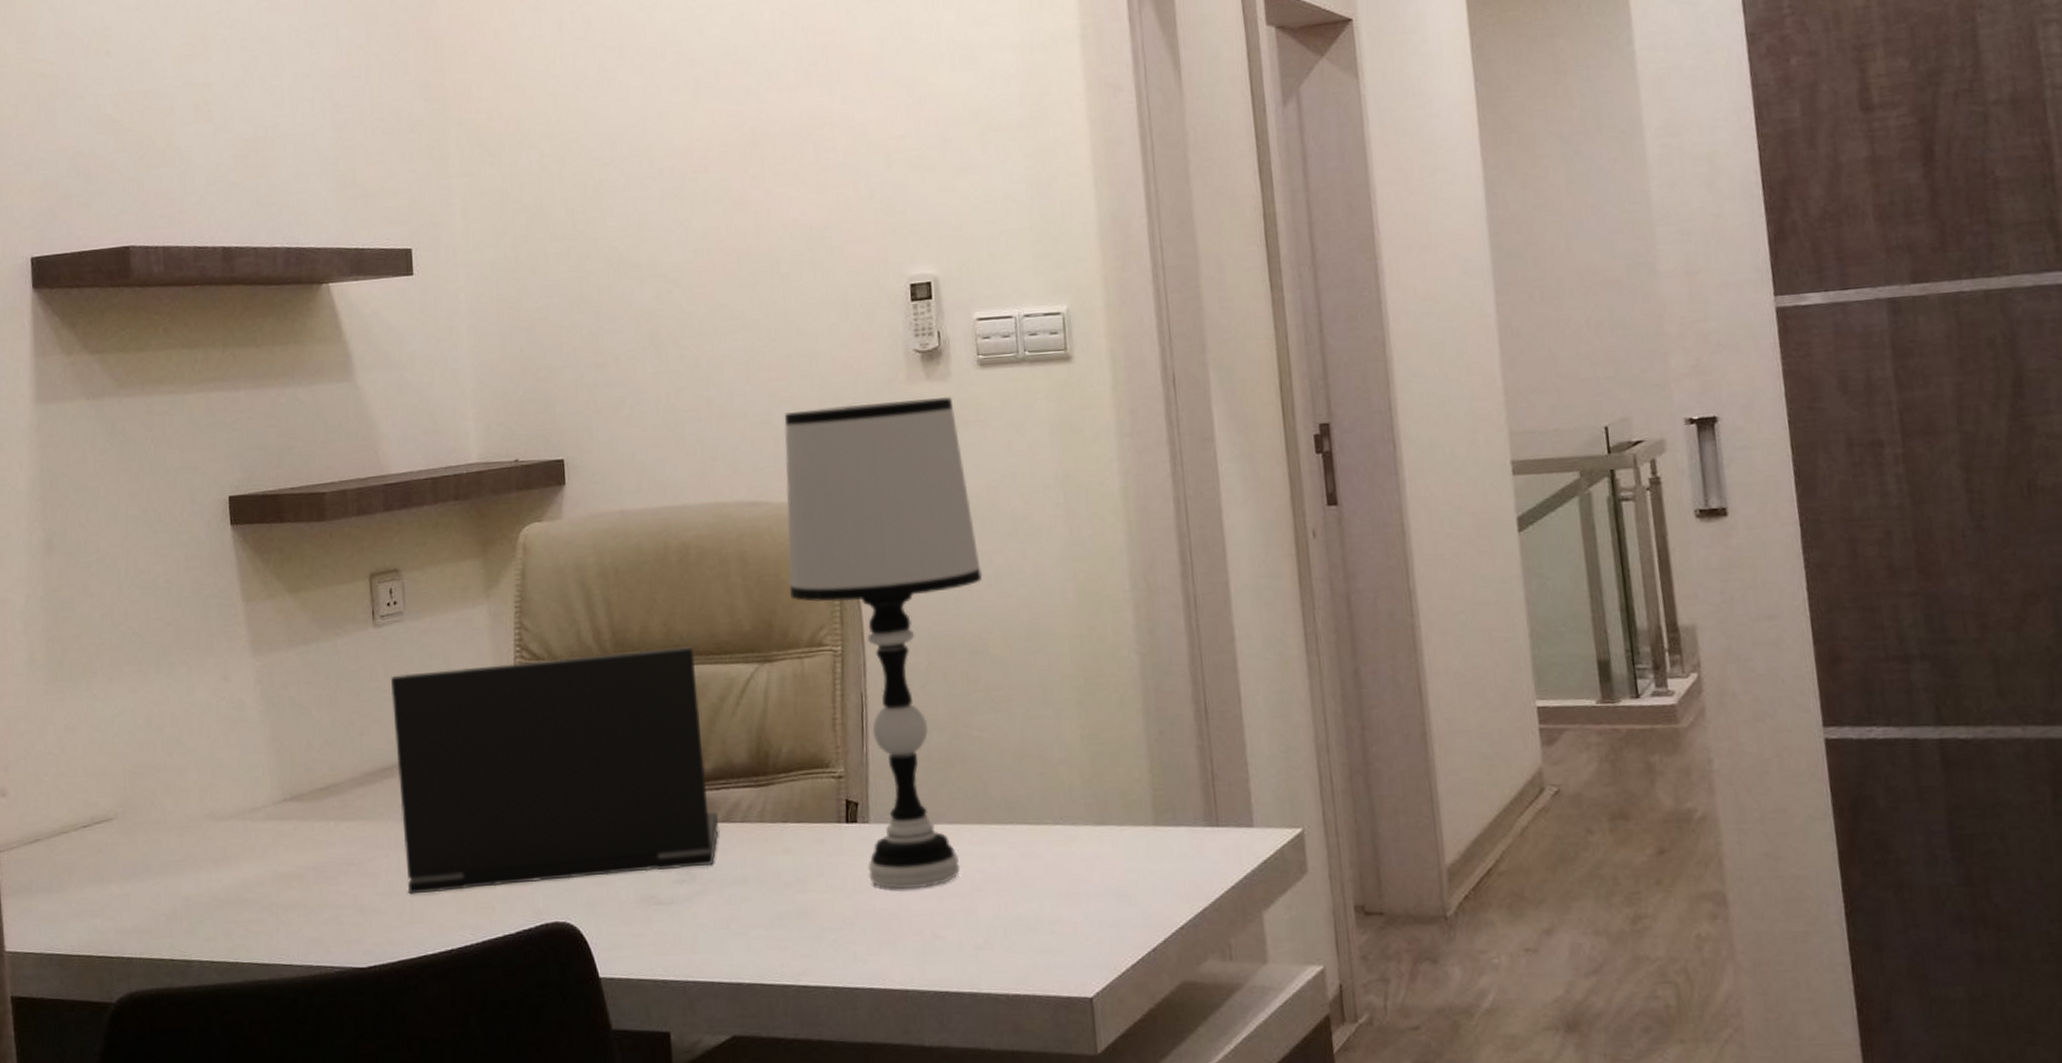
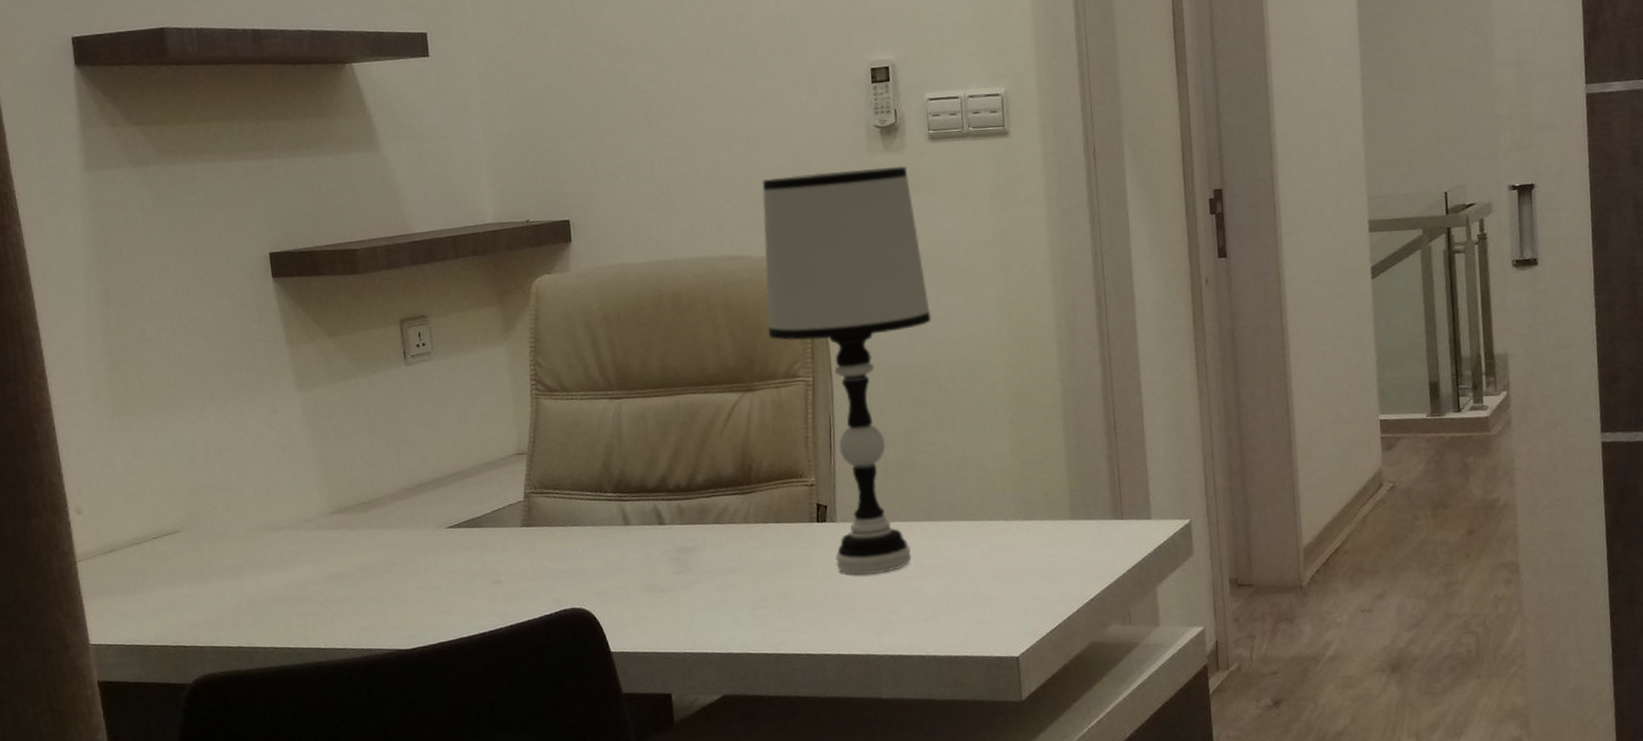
laptop: present [391,646,718,895] -> none [423,379,710,589]

